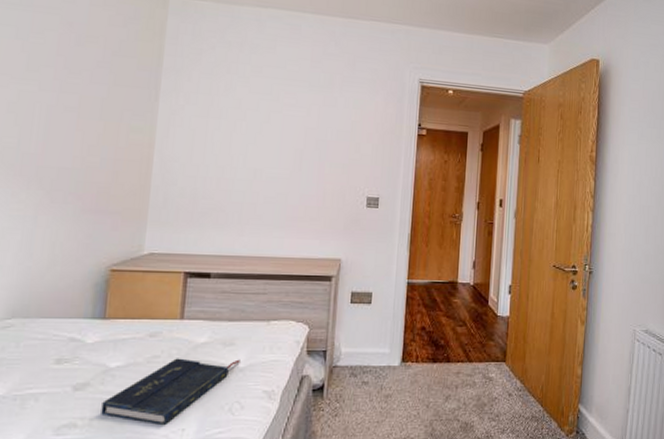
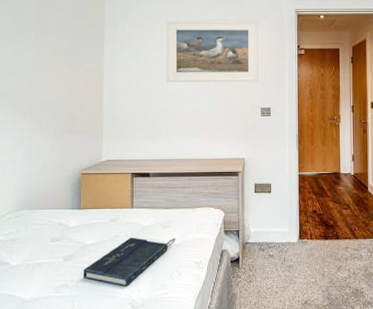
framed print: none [245,74,372,165] -> present [166,20,258,83]

